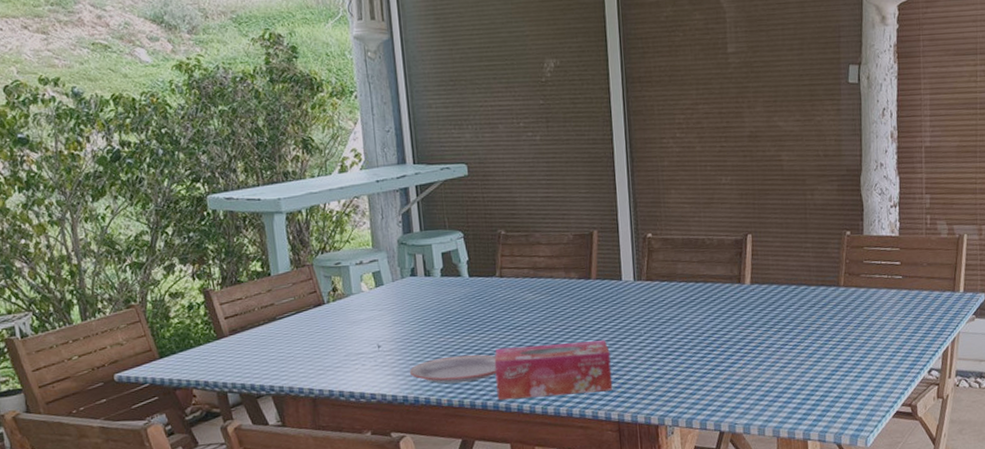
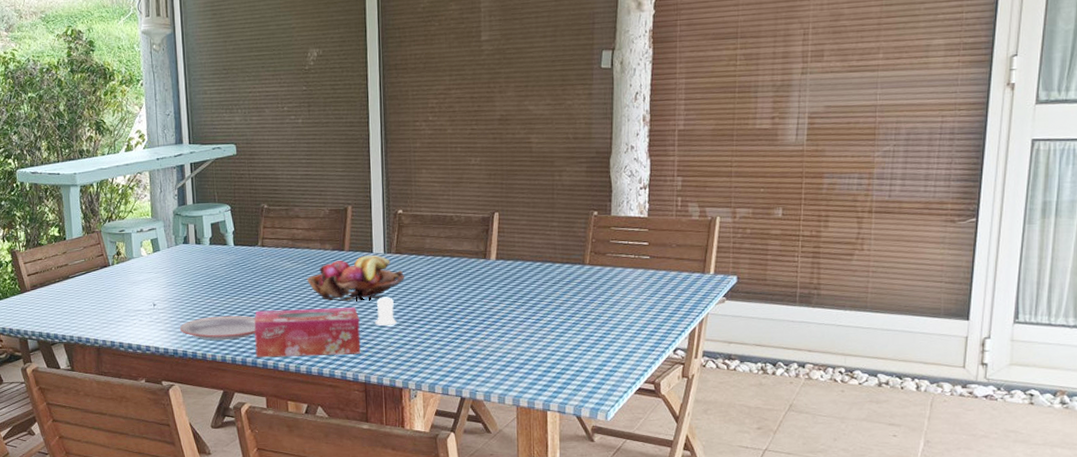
fruit basket: none [551,282,656,334] -> present [306,254,404,301]
salt shaker: none [626,328,650,359] -> present [375,298,397,326]

